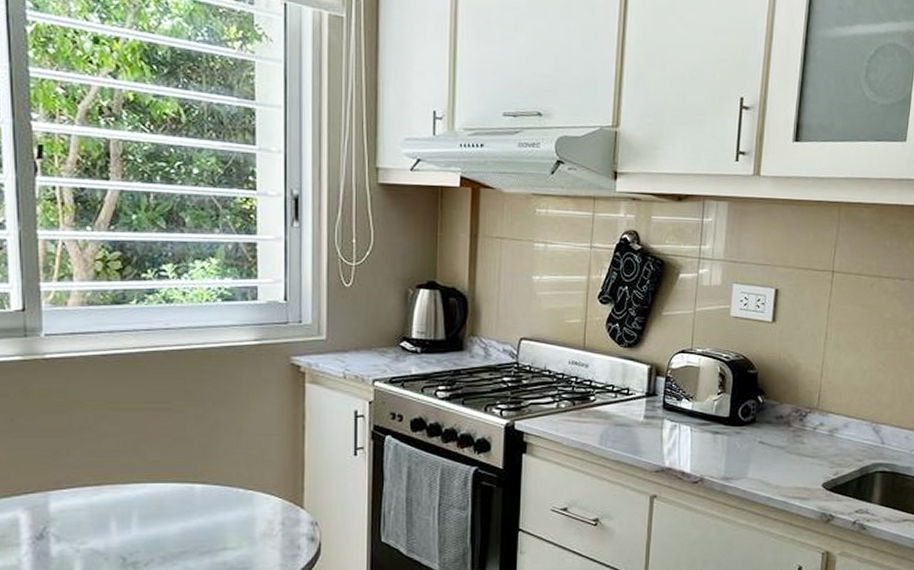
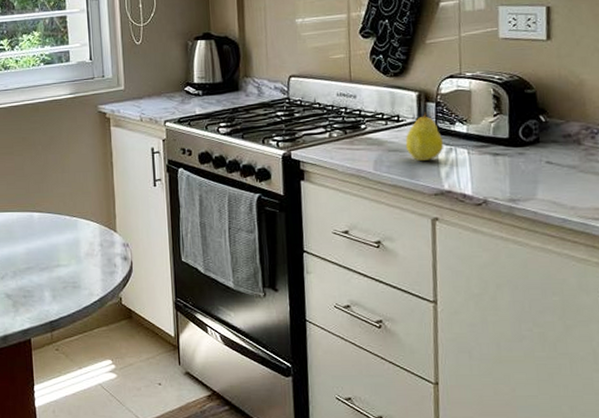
fruit: none [632,386,669,436] -> present [405,112,444,161]

